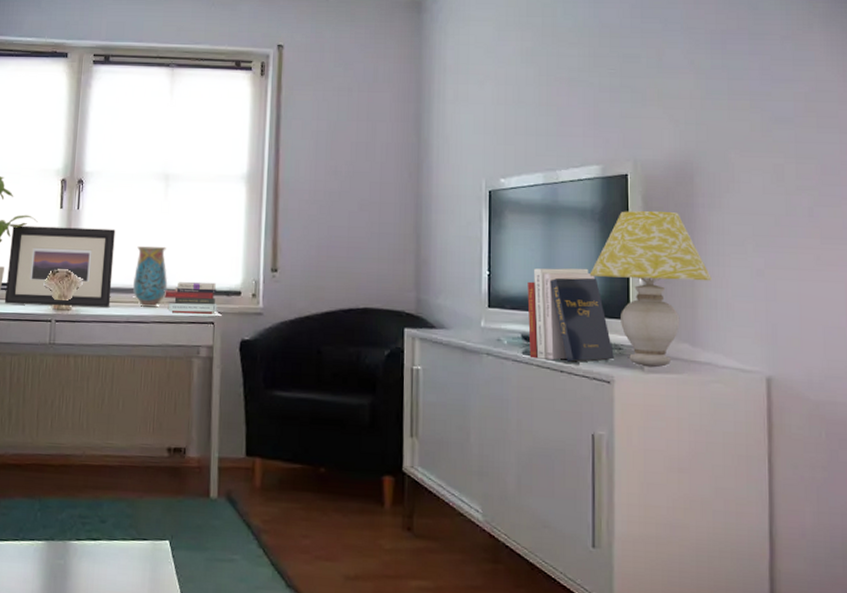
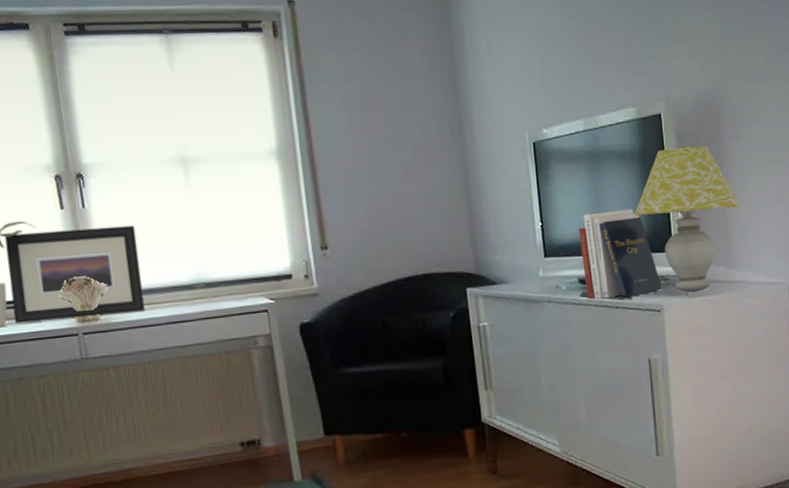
vase: present [133,246,168,307] -> none [164,237,209,304]
books: present [163,281,217,315] -> none [205,269,269,307]

